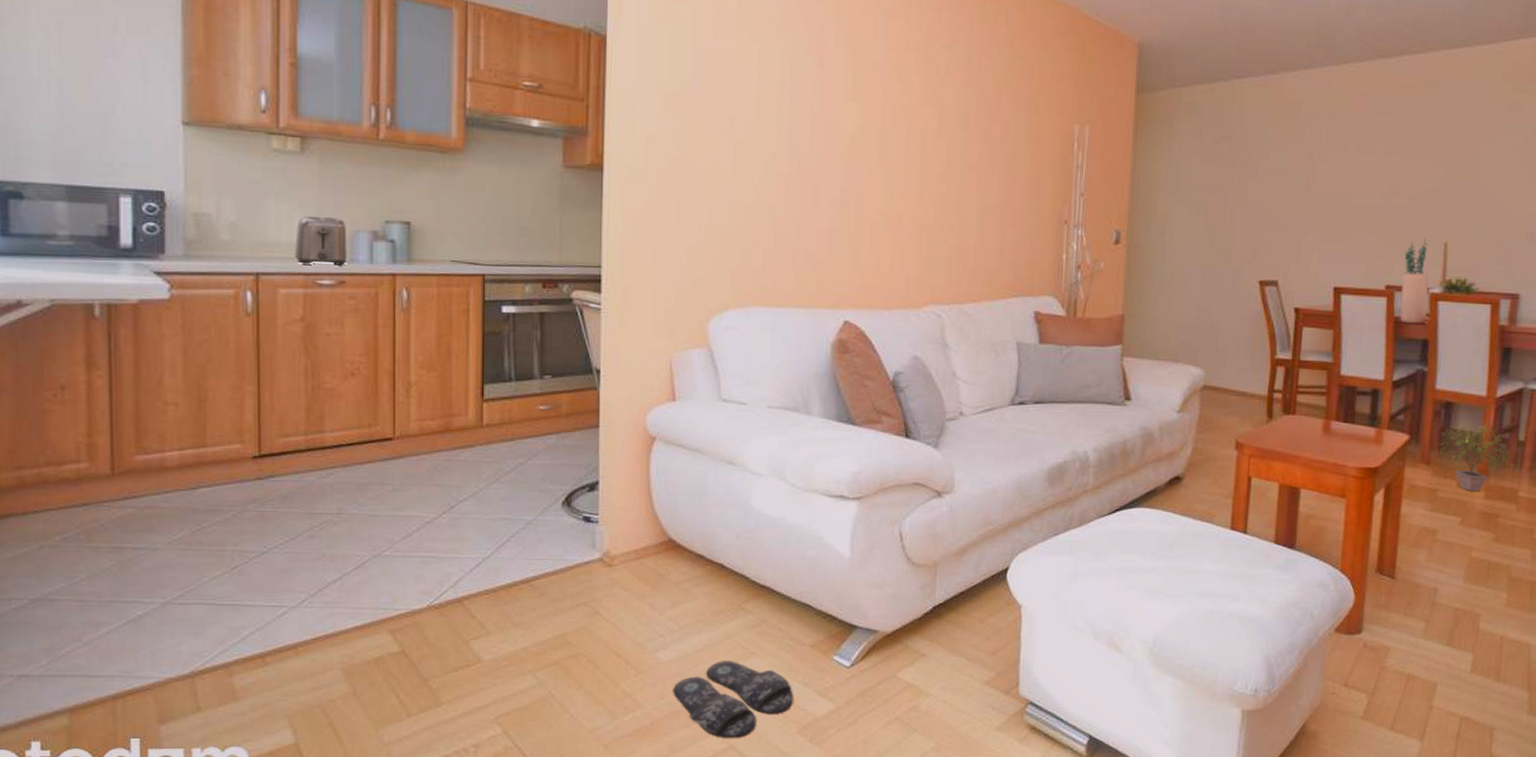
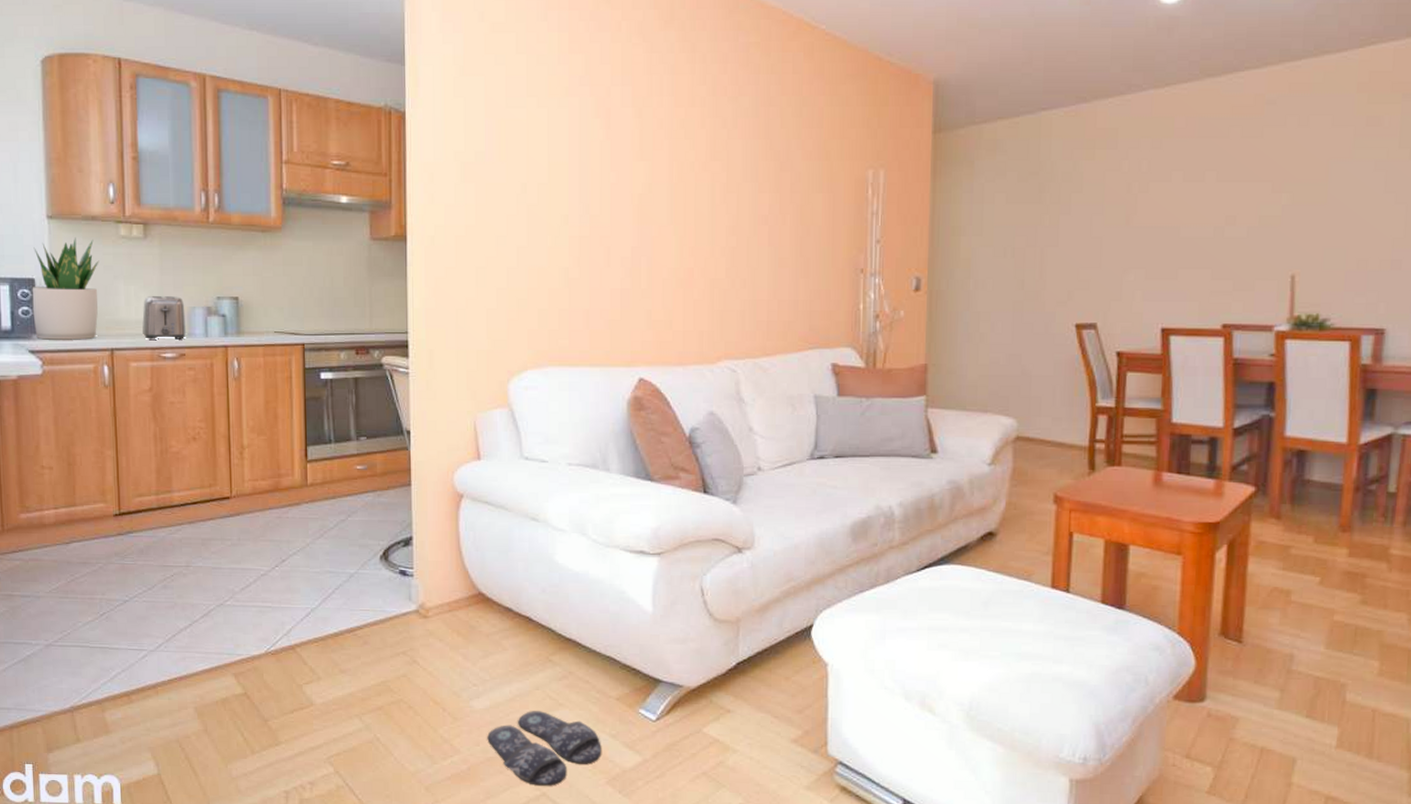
planter: none [160,147,245,262] -> present [32,237,99,340]
vase: present [1400,238,1429,324] -> none [1240,271,1274,365]
potted plant: present [1436,419,1512,492] -> none [1288,468,1381,549]

